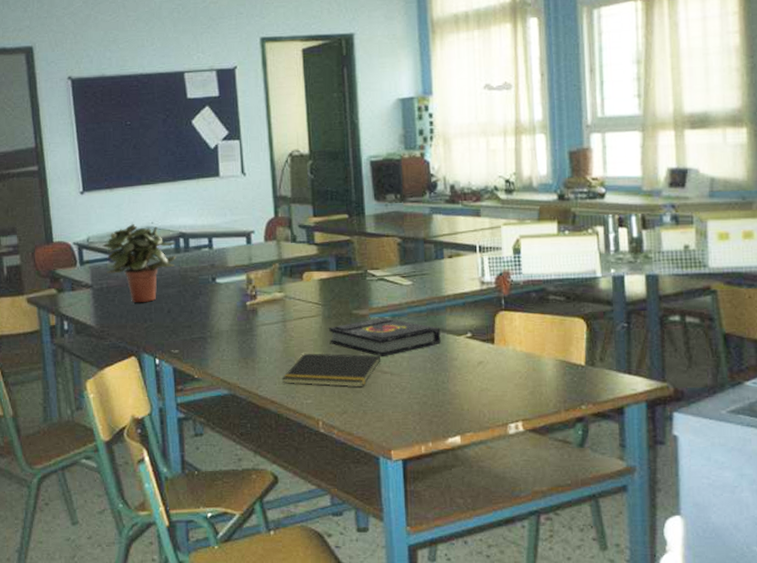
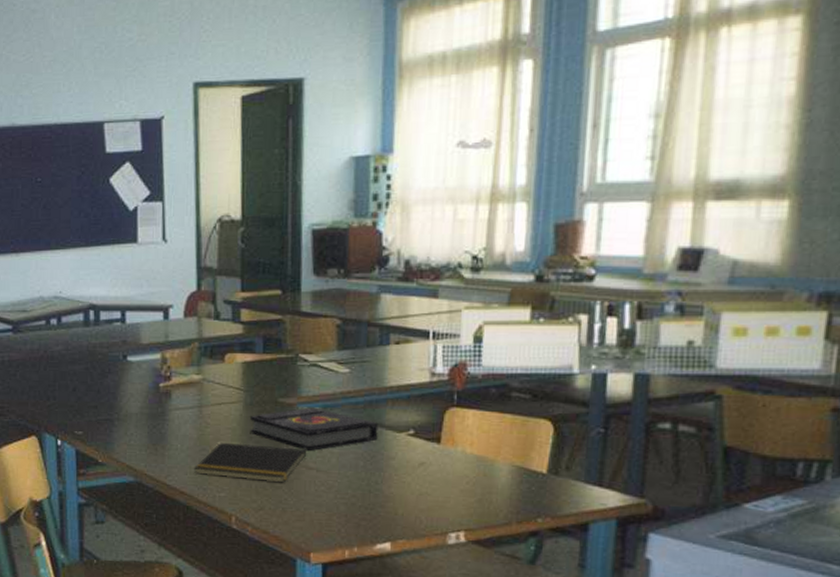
potted plant: present [102,224,177,302] -> none [5,293,85,378]

